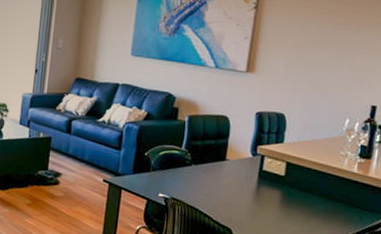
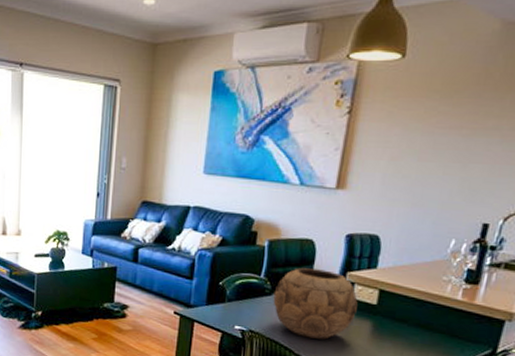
decorative bowl: none [193,141,268,207] -> present [273,268,358,340]

